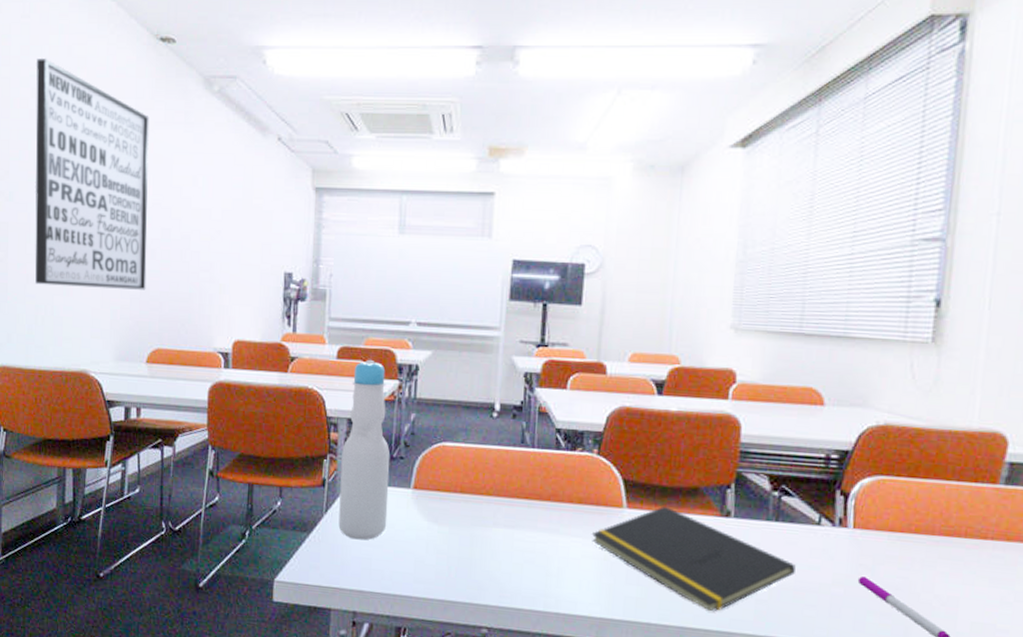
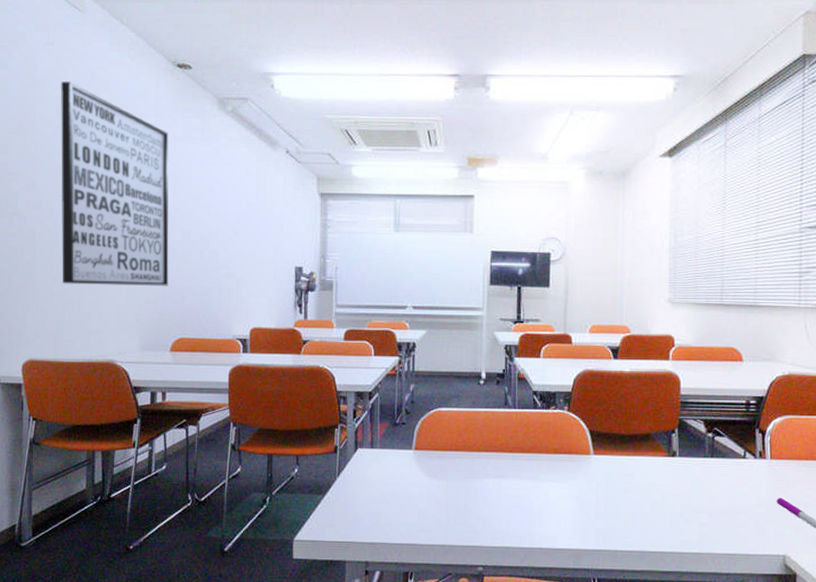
bottle: present [338,359,391,540] -> none [350,339,394,498]
notepad: present [591,505,796,611] -> none [565,450,728,536]

